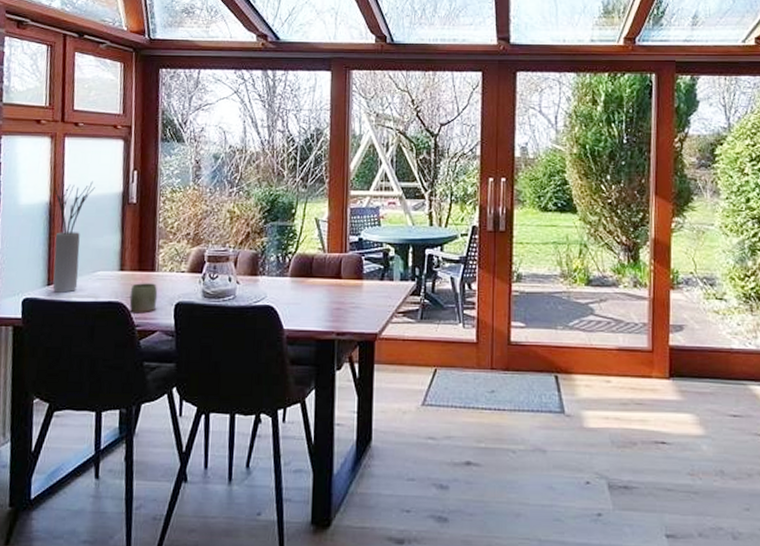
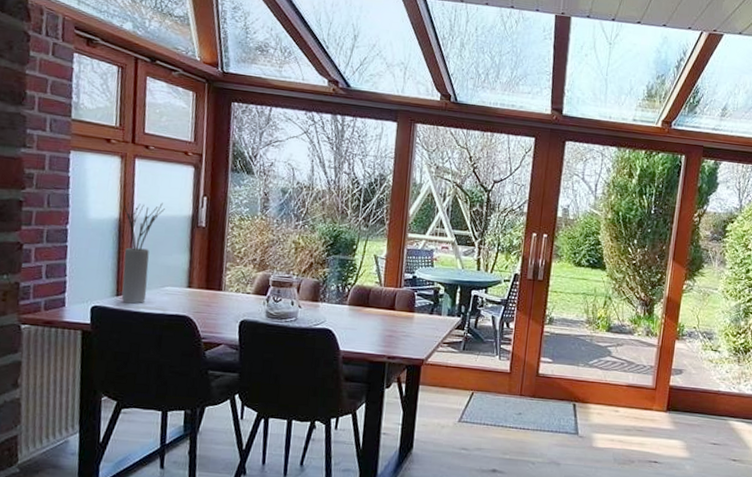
mug: present [129,283,158,312] -> none [196,300,224,327]

